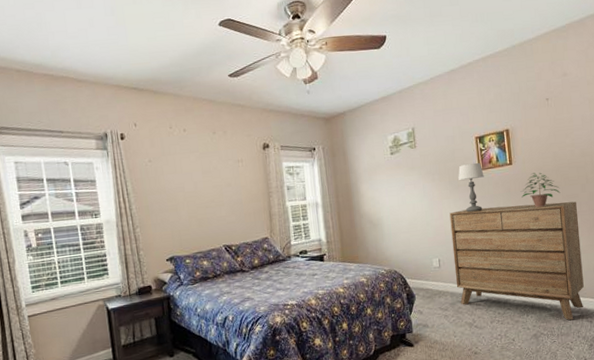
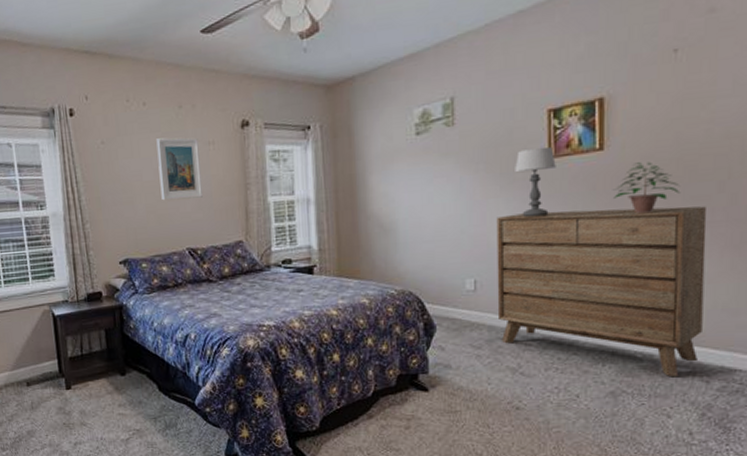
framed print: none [195,157,235,207] -> present [156,137,203,201]

